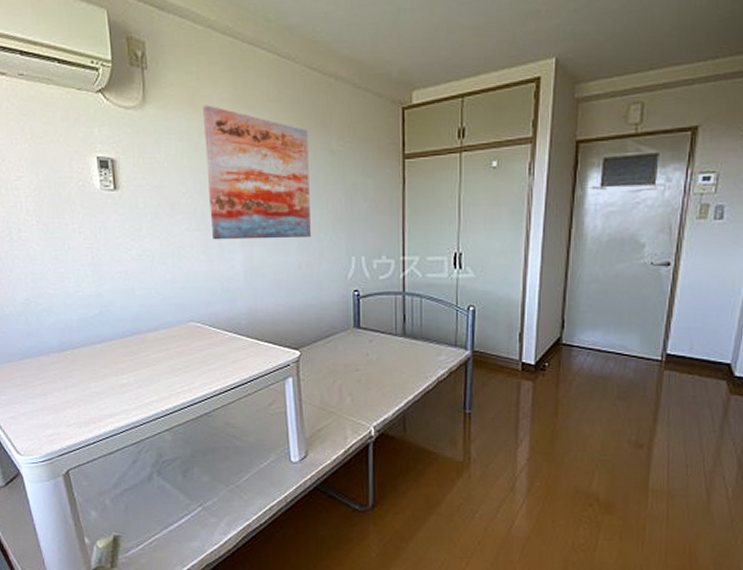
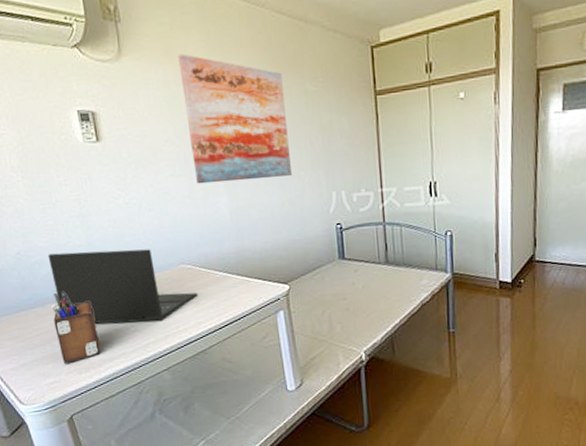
laptop: none [56,301,206,380] -> present [47,249,198,324]
desk organizer: none [56,342,102,417] -> present [51,292,101,365]

